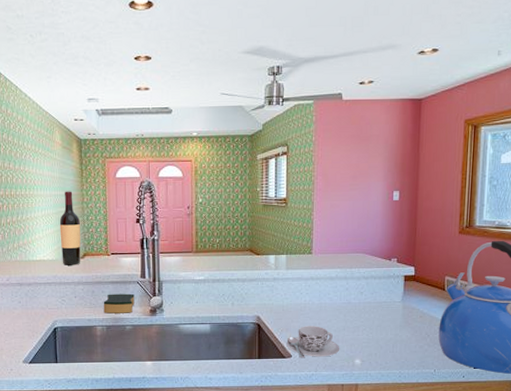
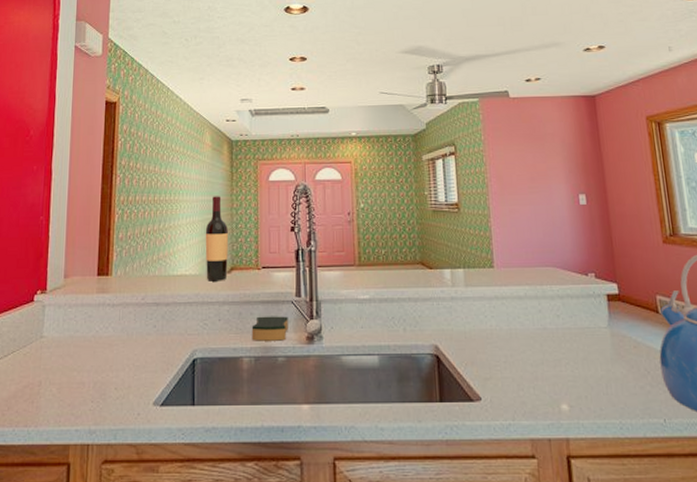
teacup: present [286,326,340,358] -> none [473,358,541,402]

